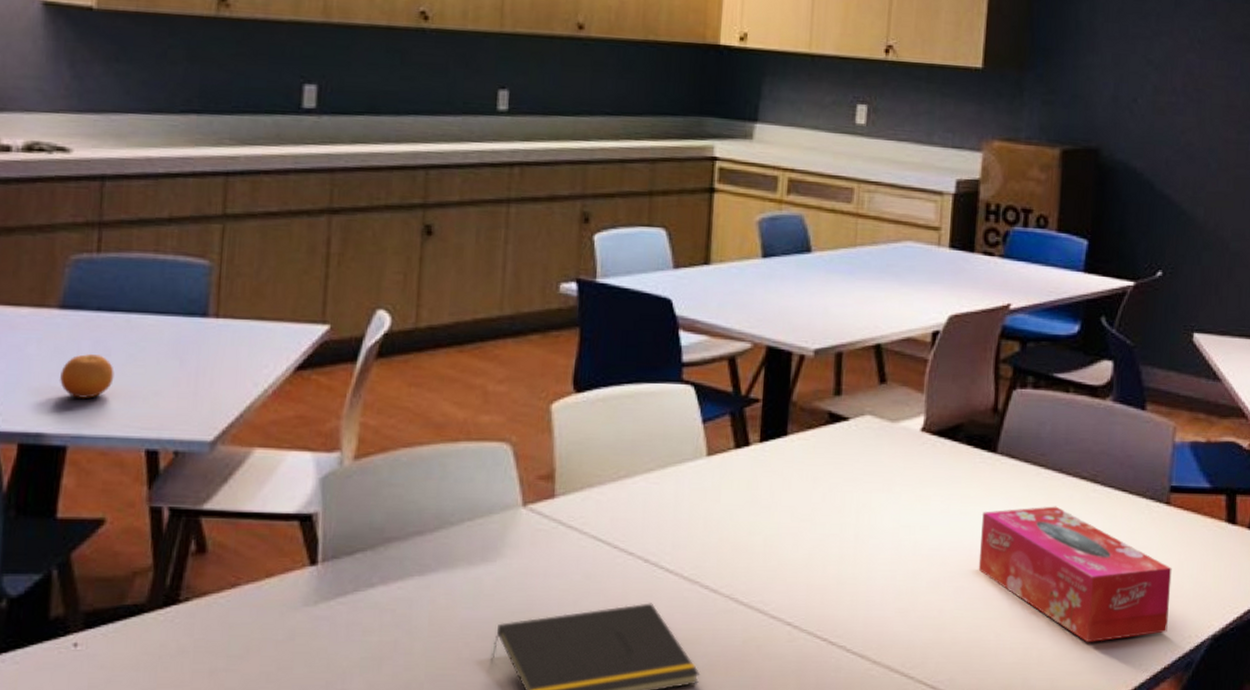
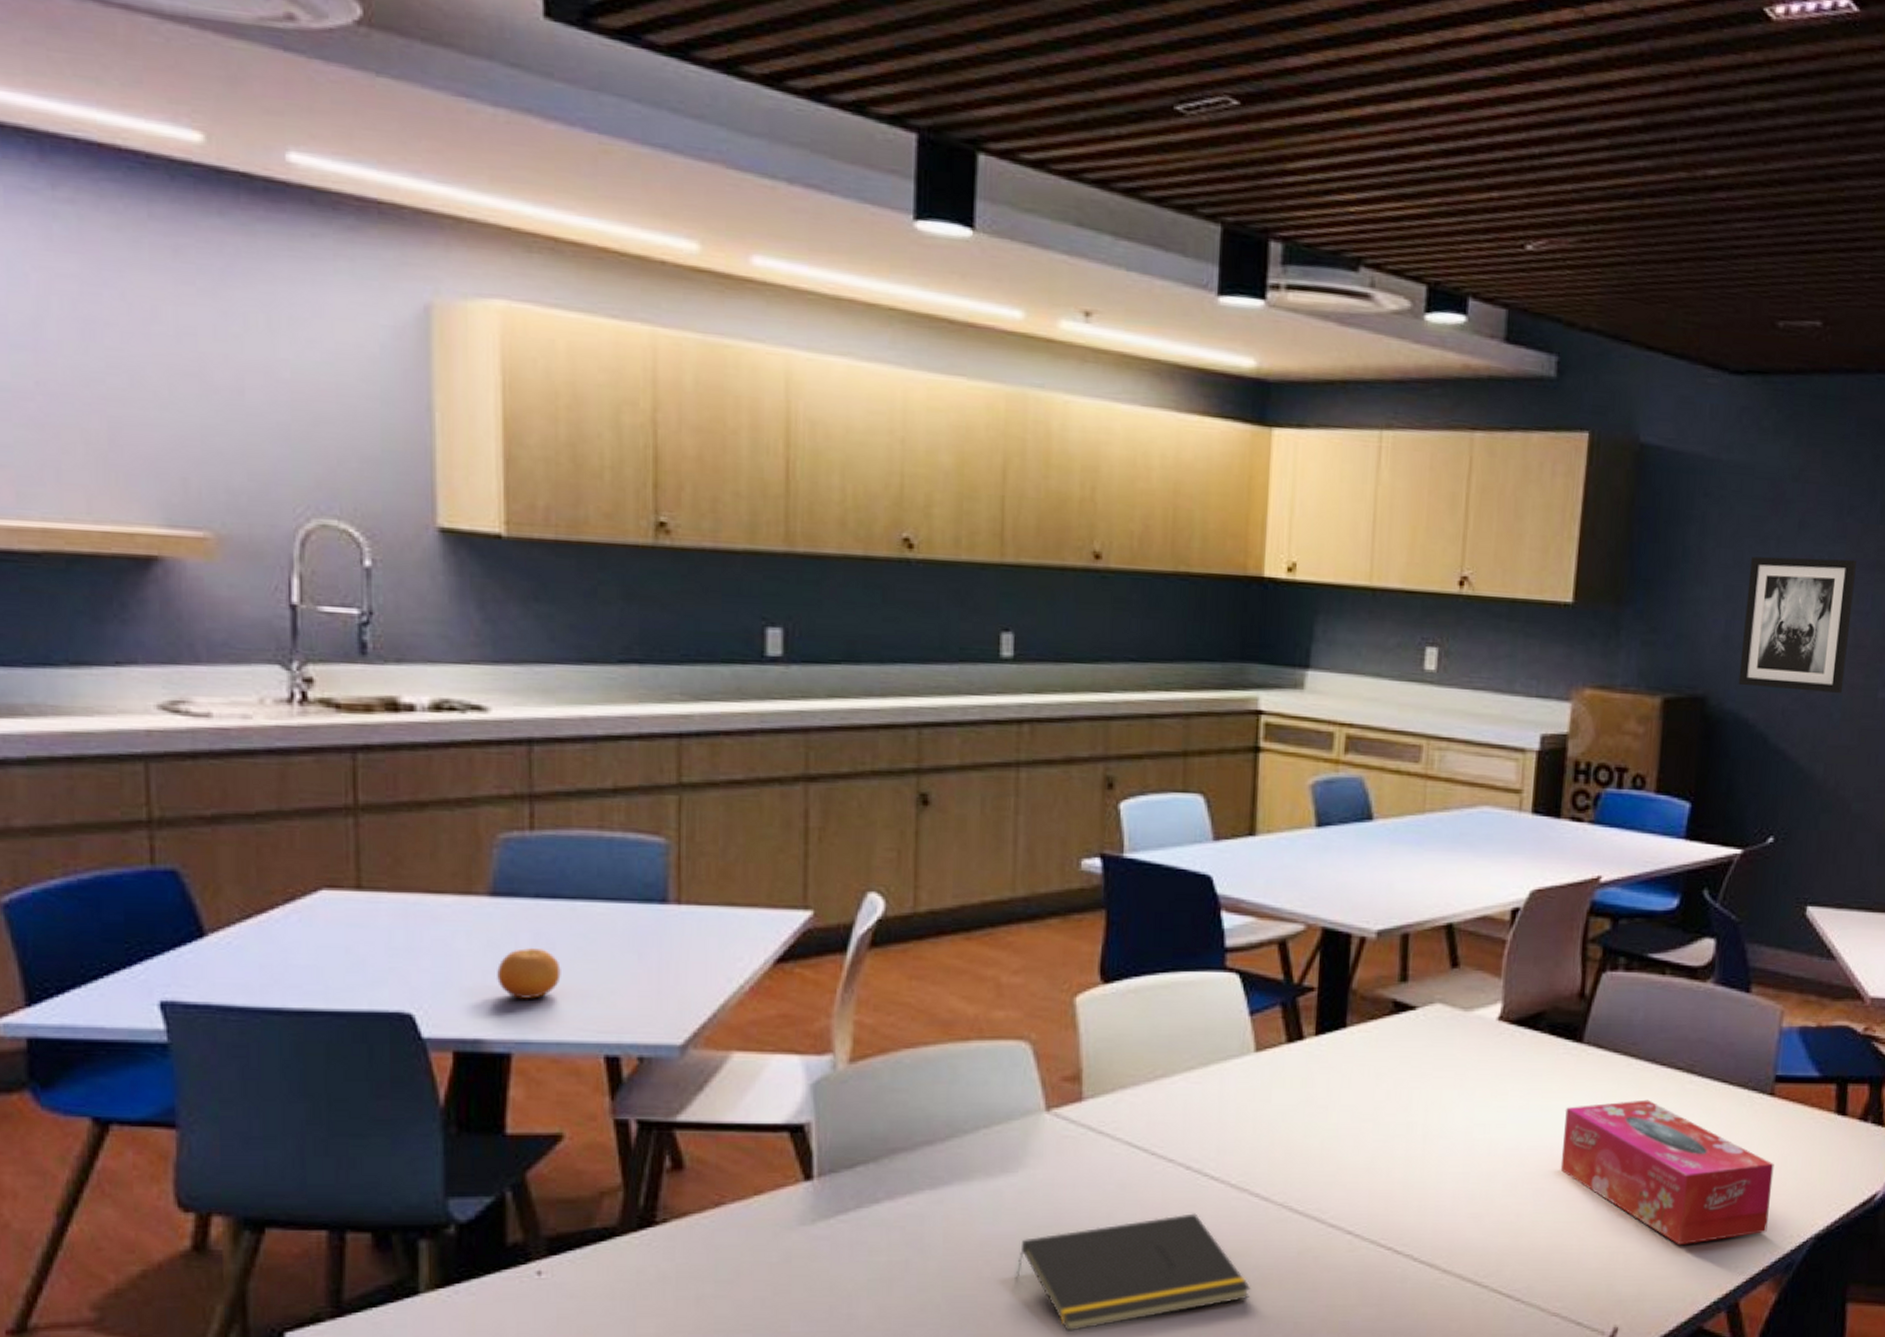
wall art: none [1127,30,1226,146] -> present [1738,556,1856,693]

